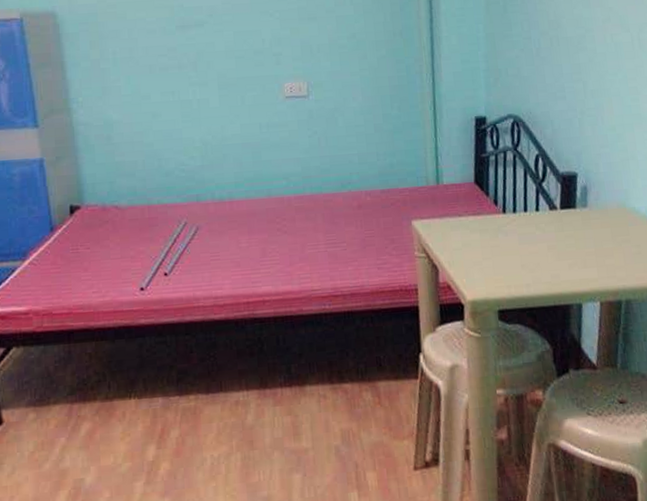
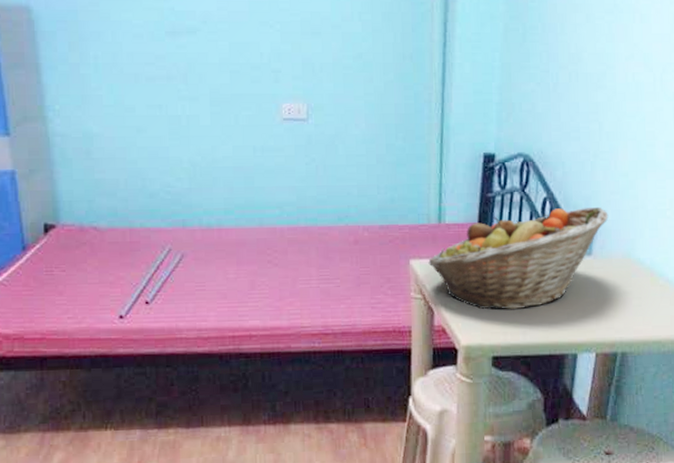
fruit basket: none [429,160,601,265] -> present [428,206,609,310]

